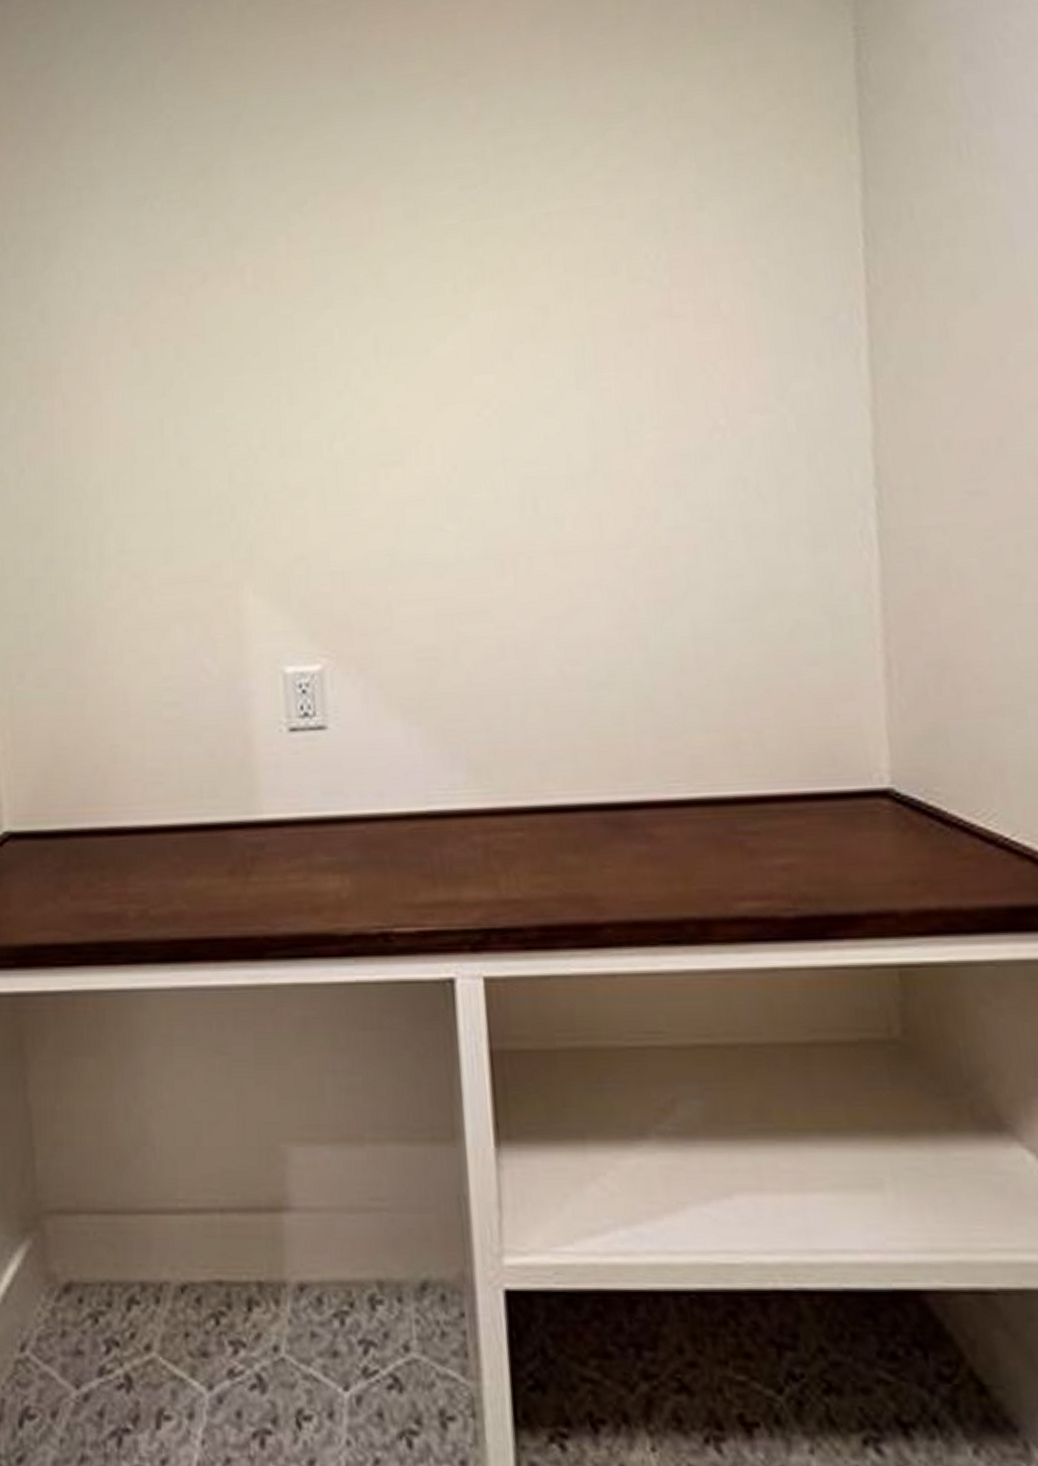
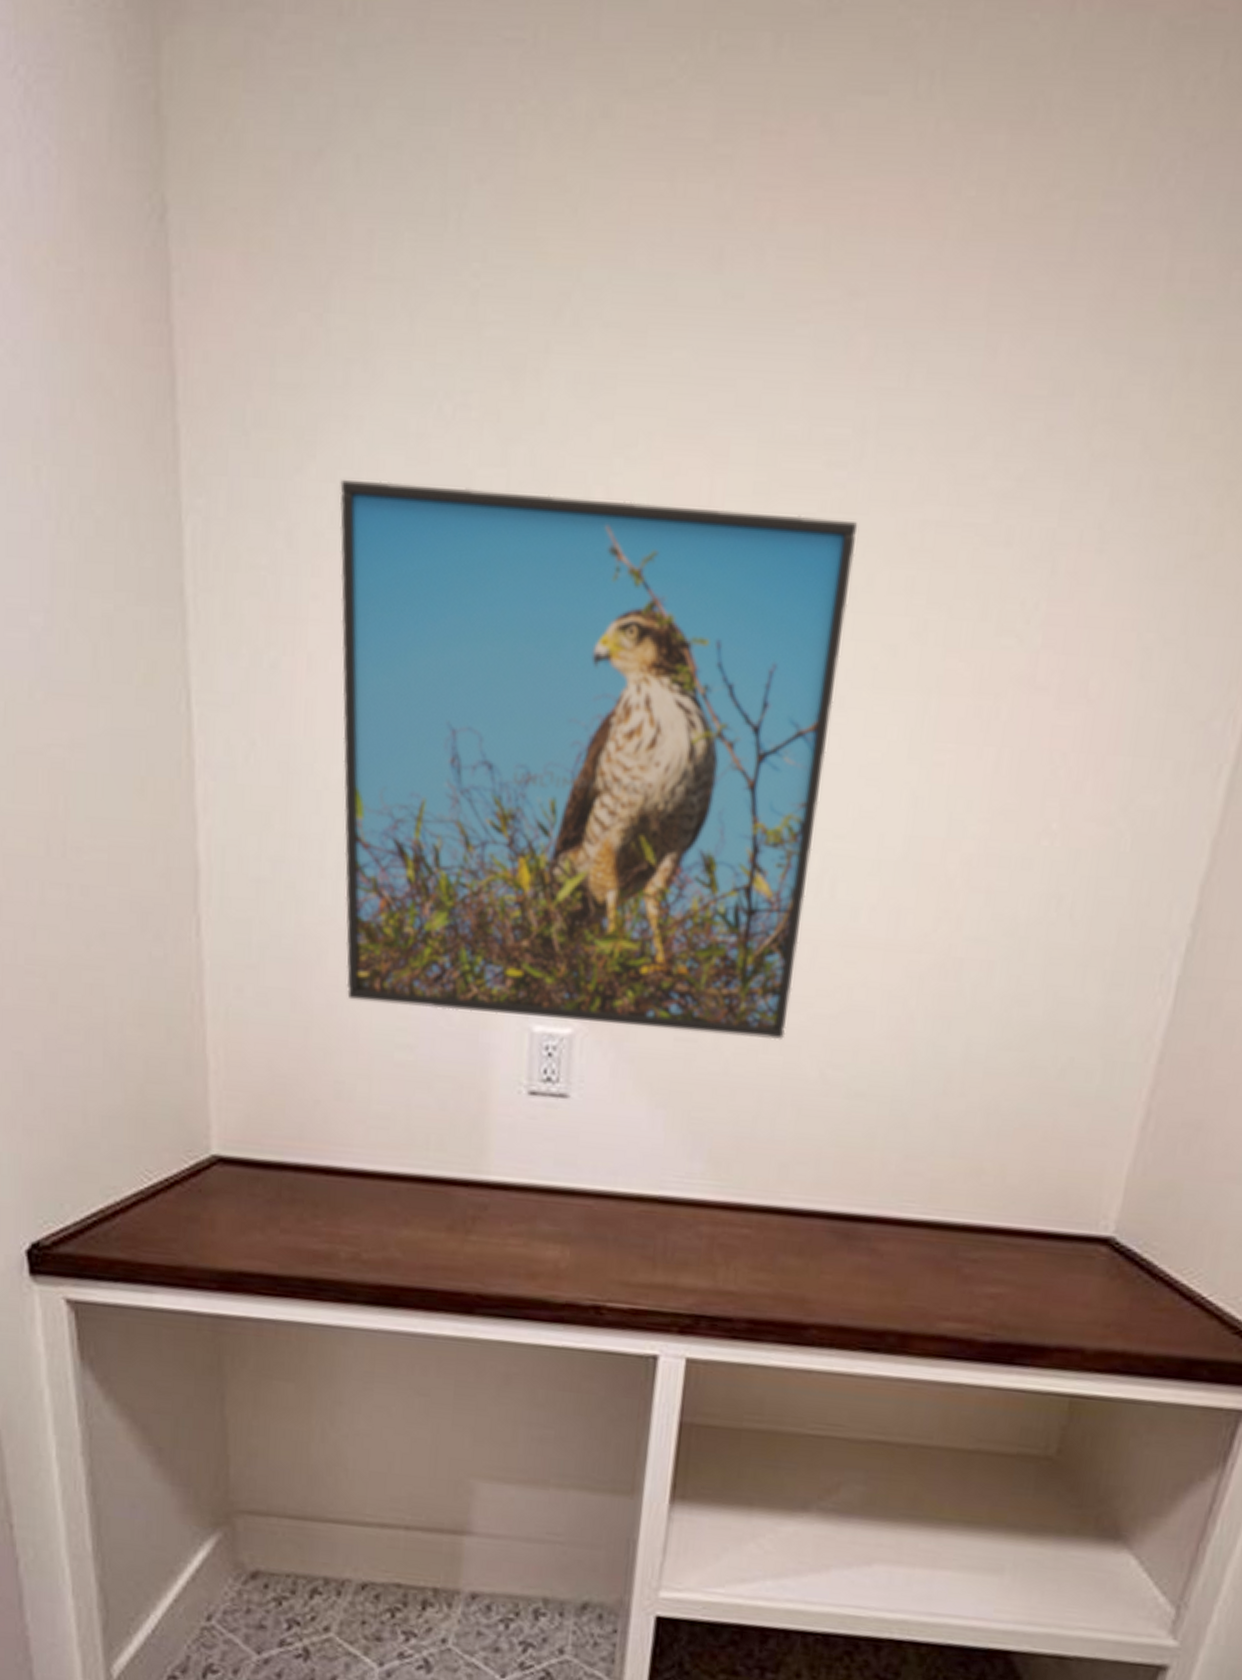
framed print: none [79,223,519,670] -> present [340,479,858,1041]

